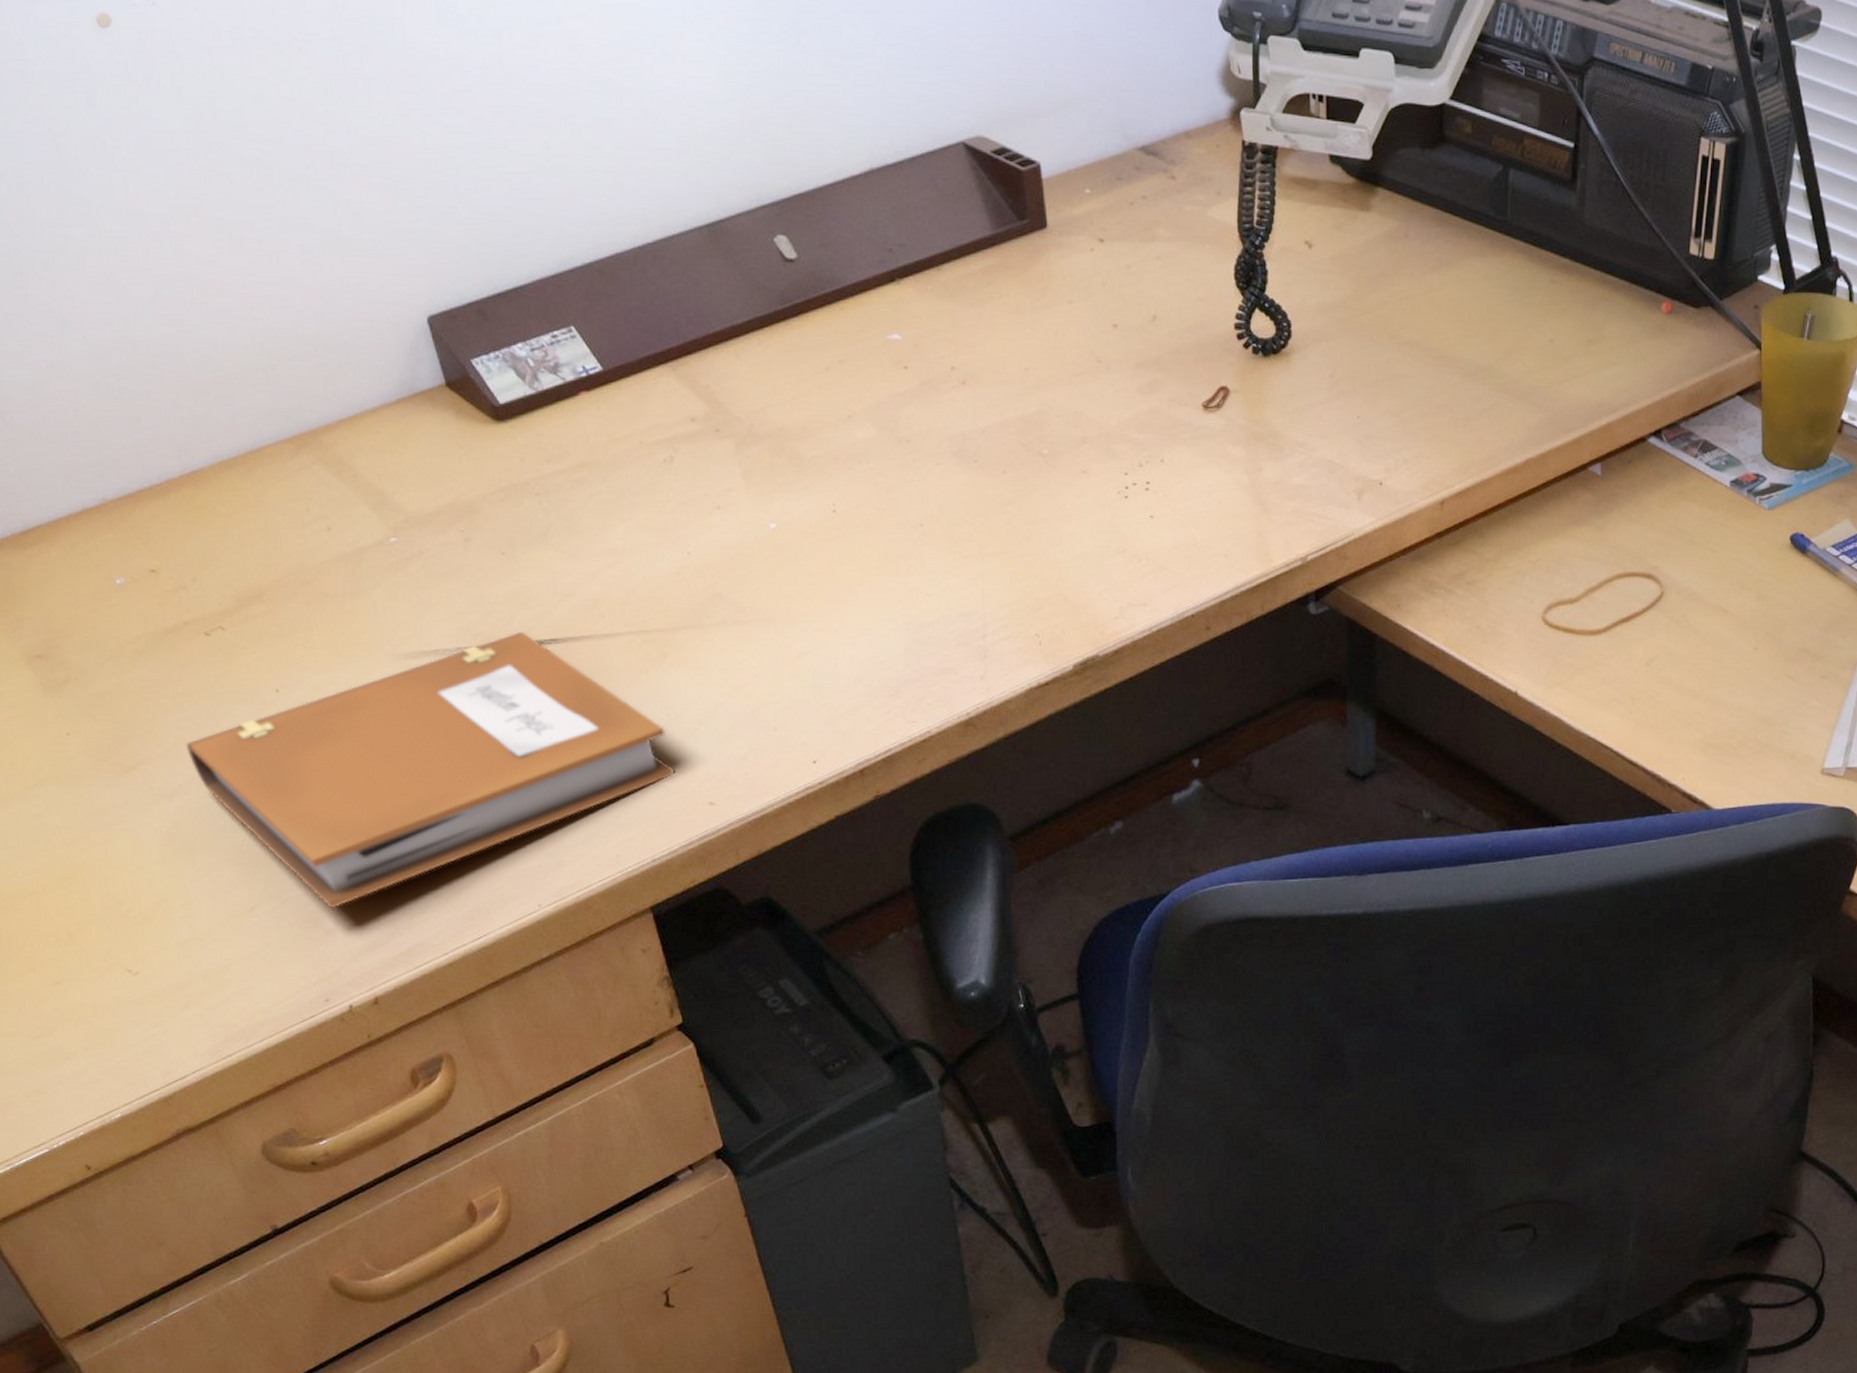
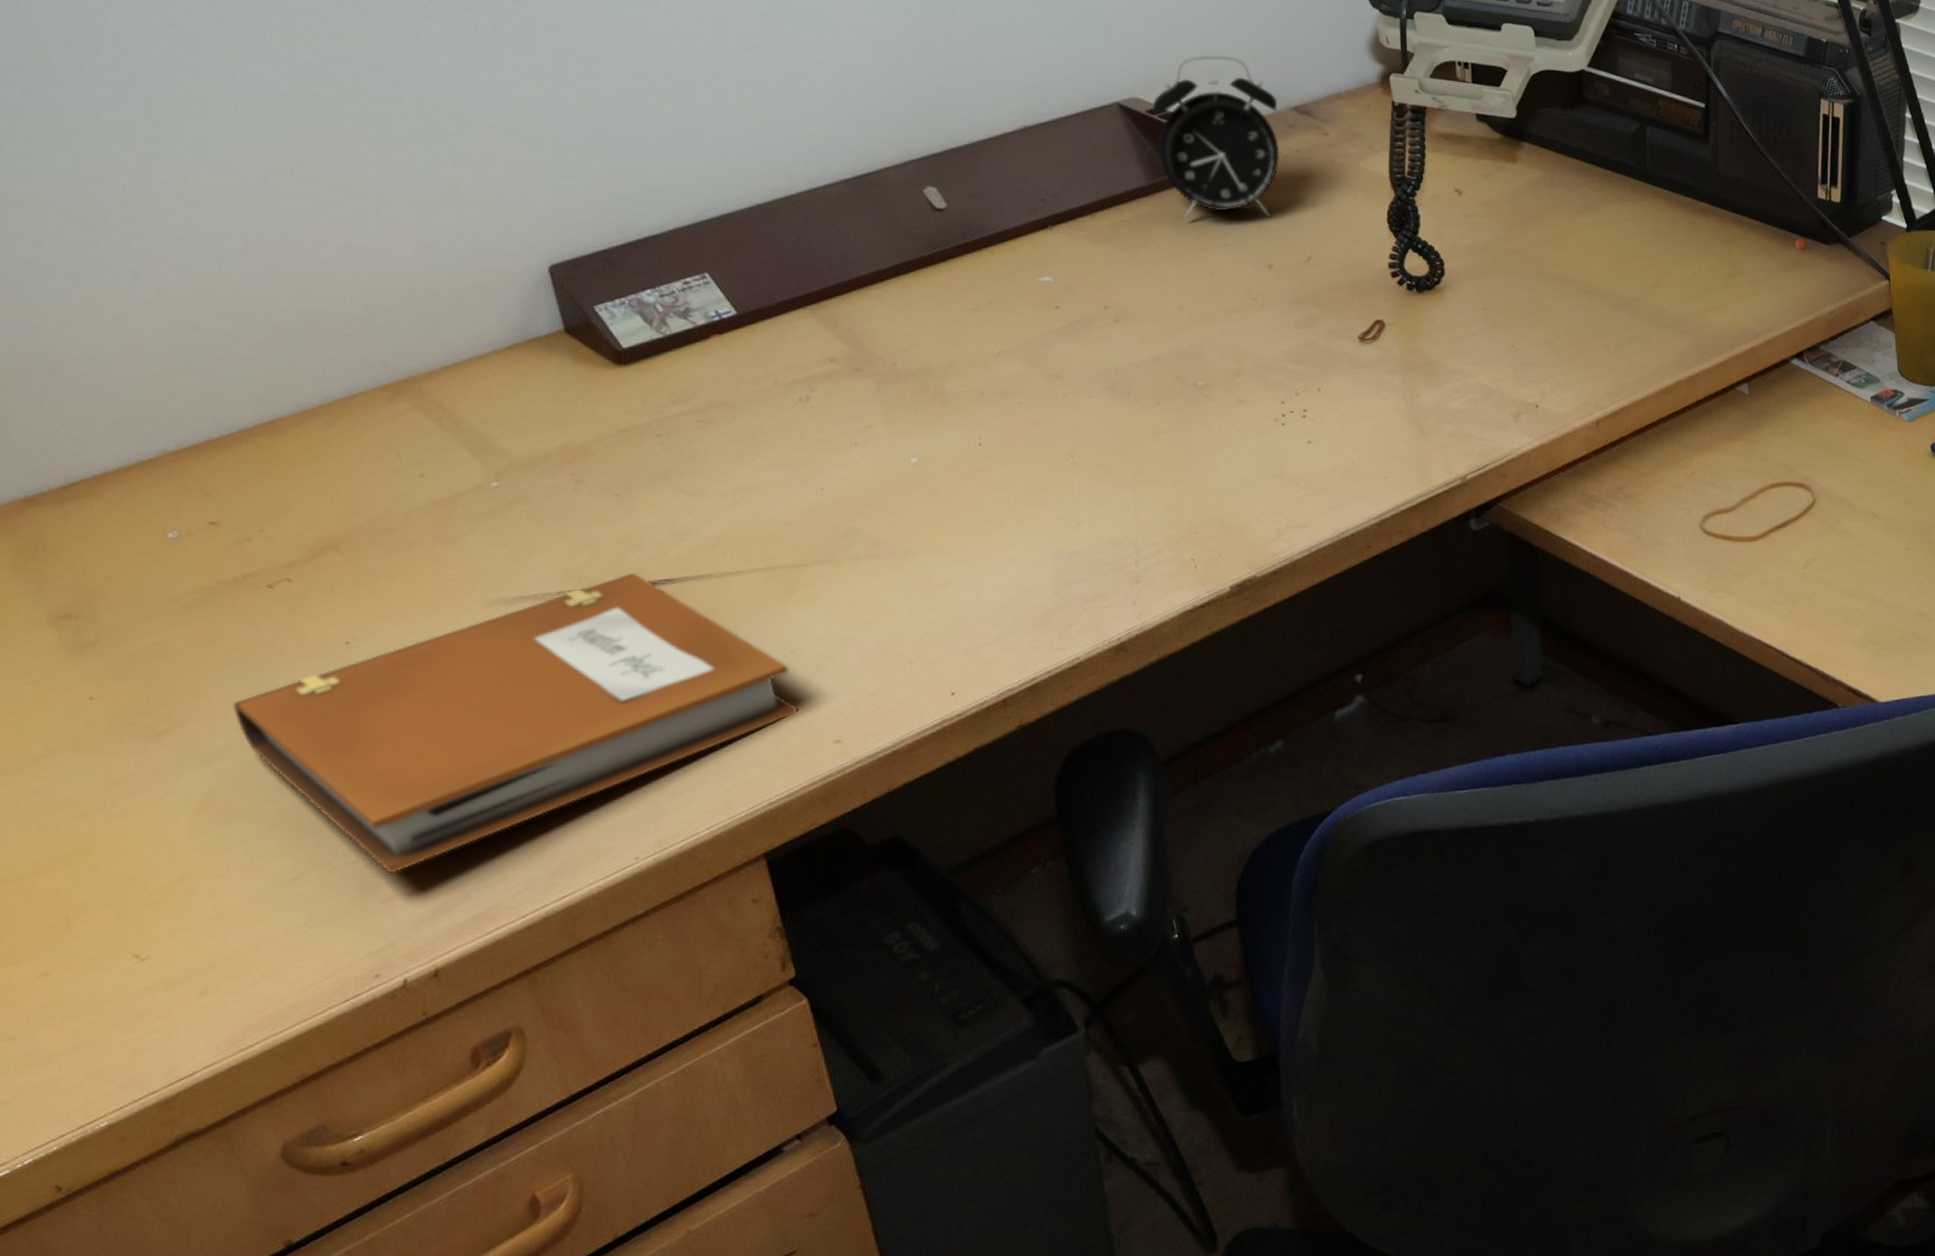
alarm clock: none [998,87,1125,274] -> present [1153,55,1279,220]

